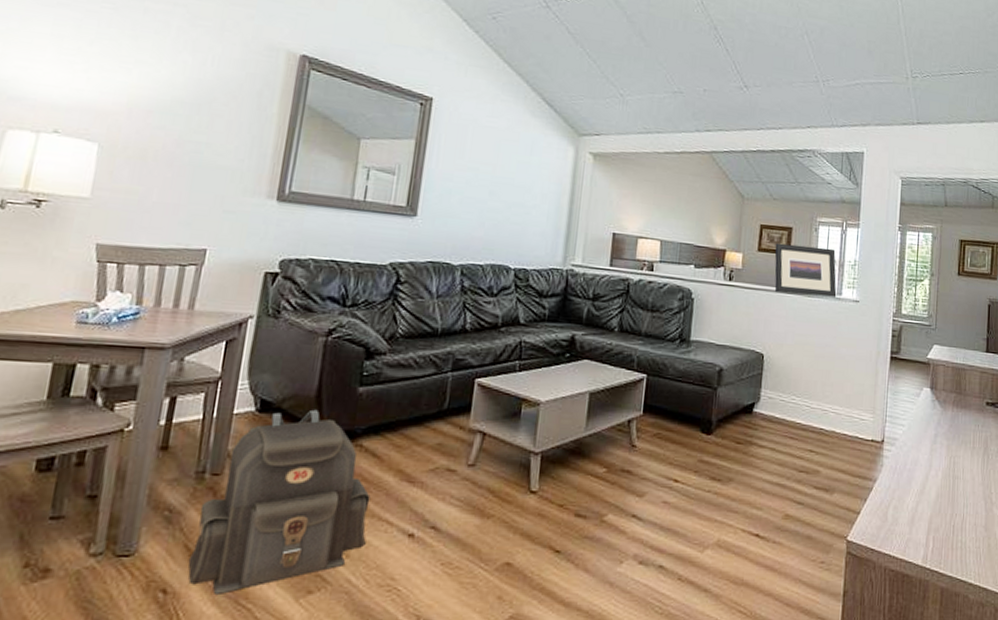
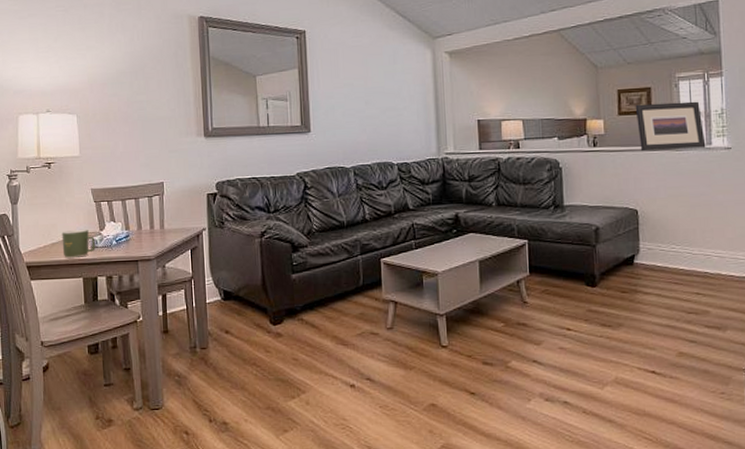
mug: none [29,295,86,334] -> present [61,229,95,258]
backpack: present [188,409,371,594] -> none [198,294,319,434]

